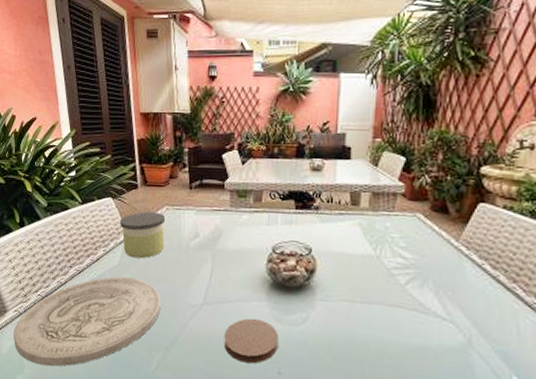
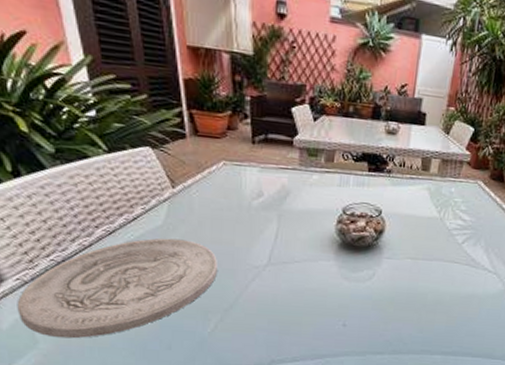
candle: present [119,211,166,259] -> none [162,165,223,218]
coaster: present [224,318,278,364] -> none [289,277,345,319]

